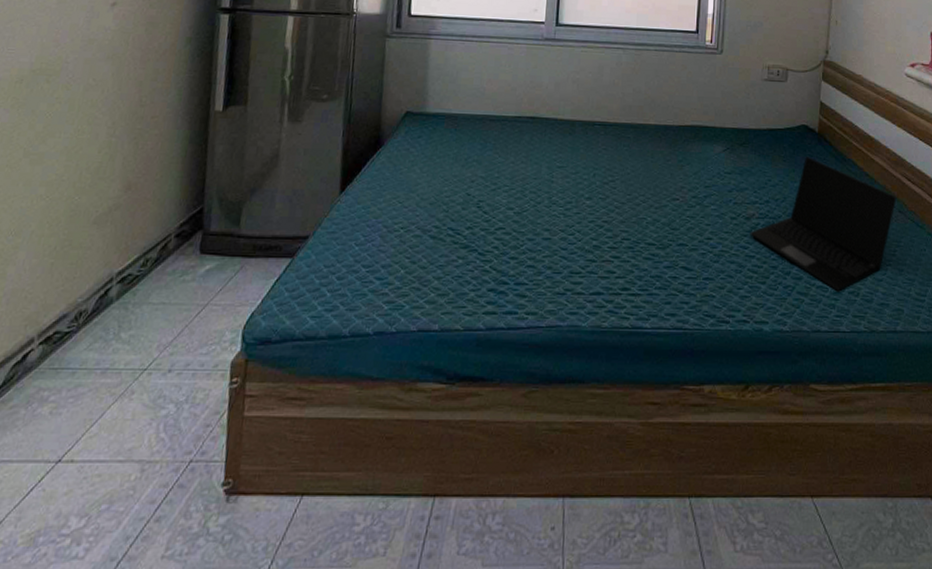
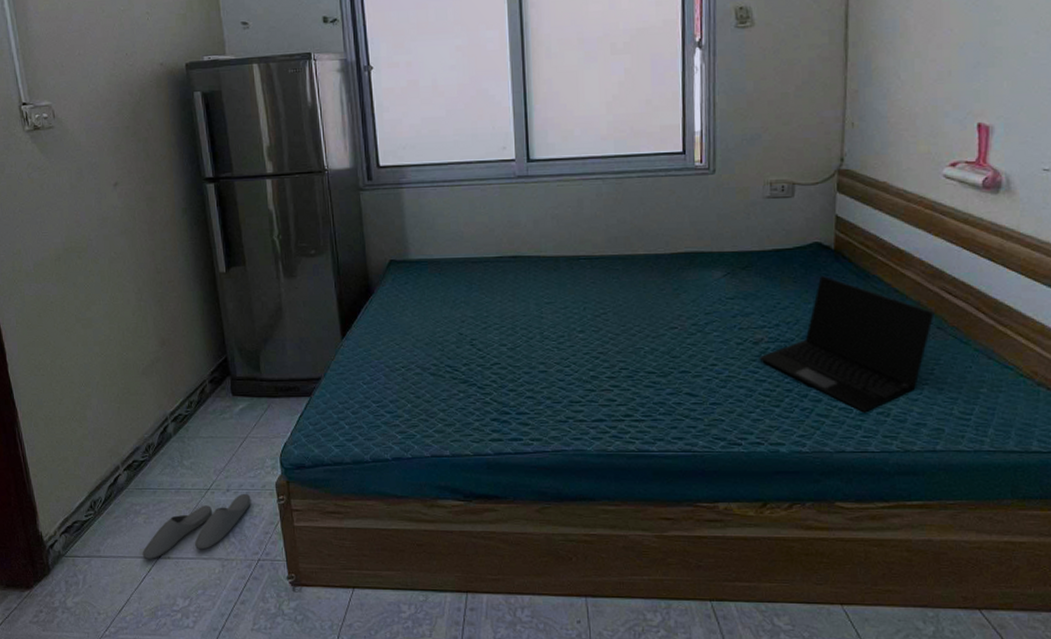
slippers: none [36,374,197,465] -> present [142,493,251,560]

